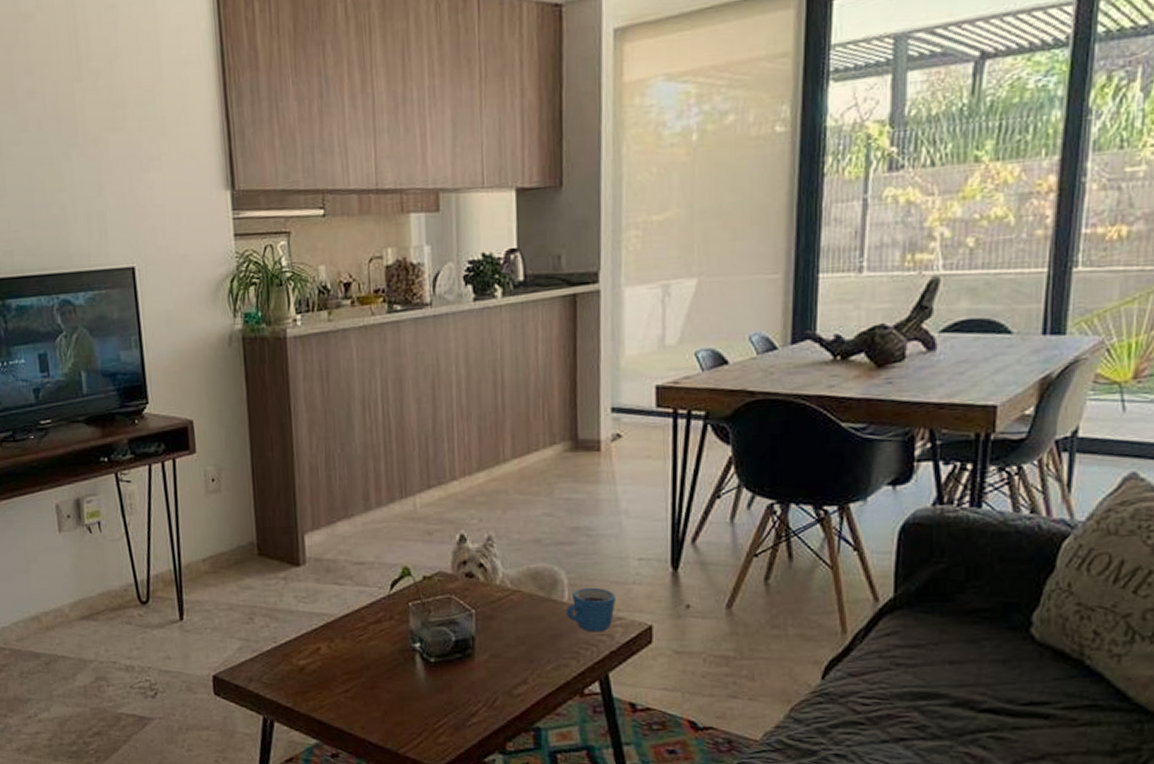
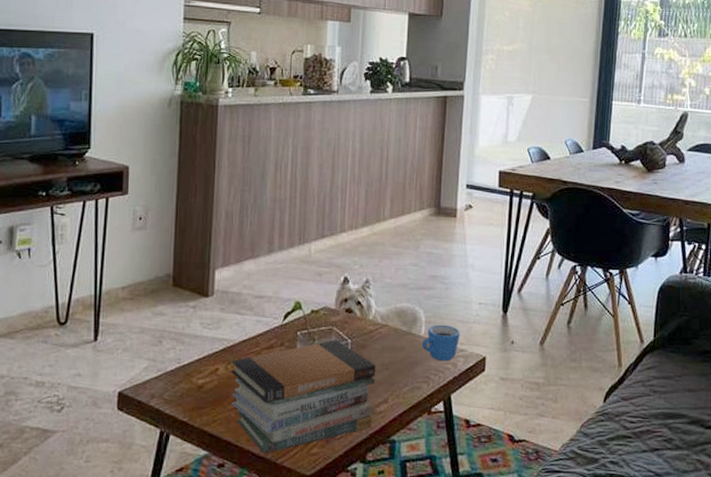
book stack: none [334,610,511,743] -> present [230,340,376,454]

